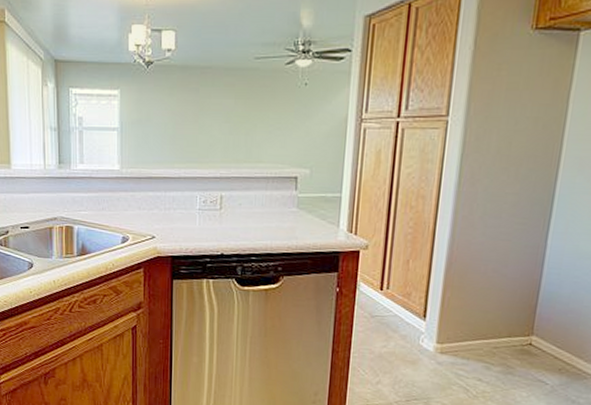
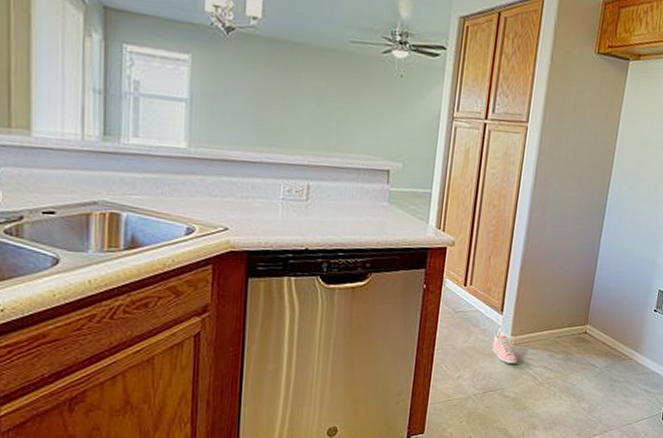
sneaker: none [415,342,445,374] -> present [492,335,517,364]

